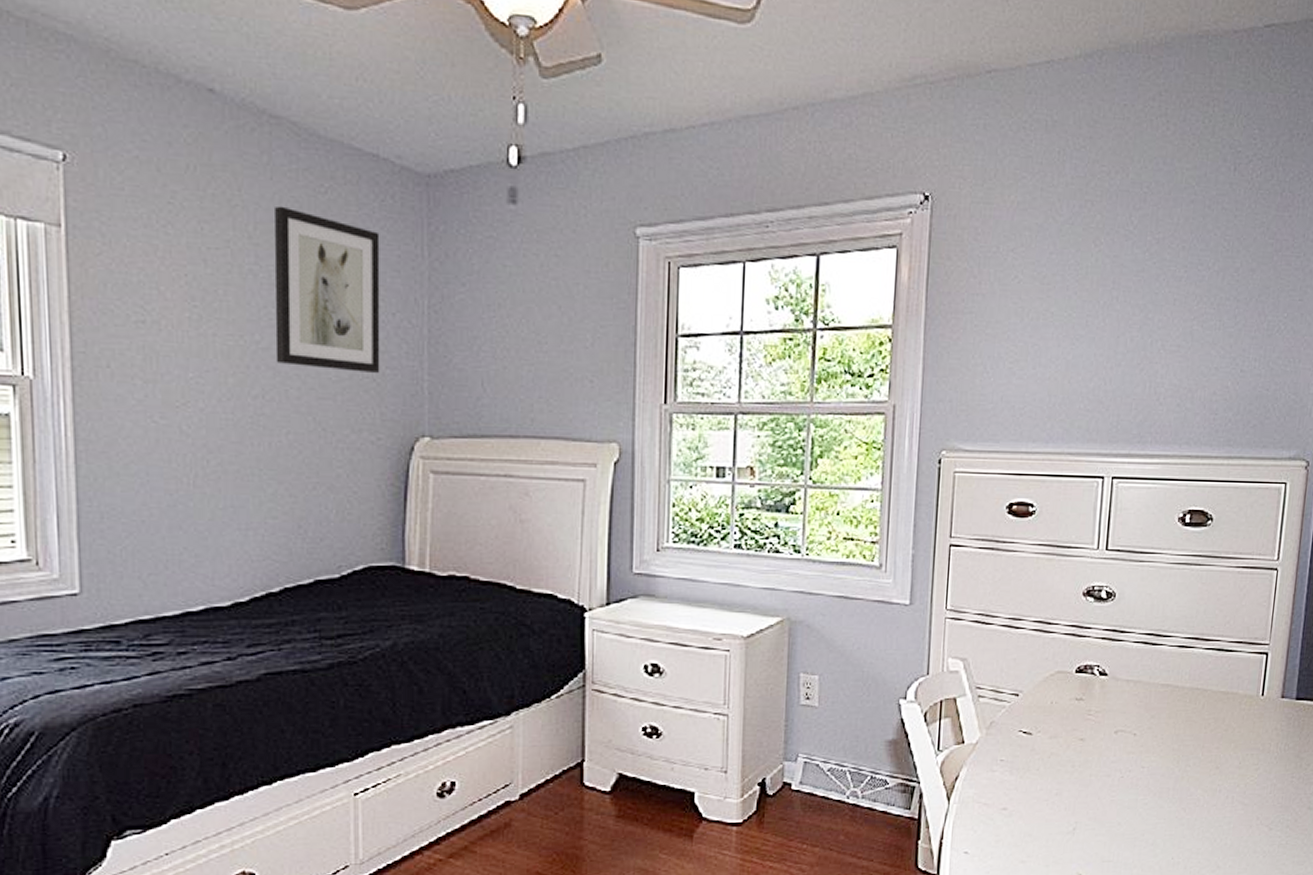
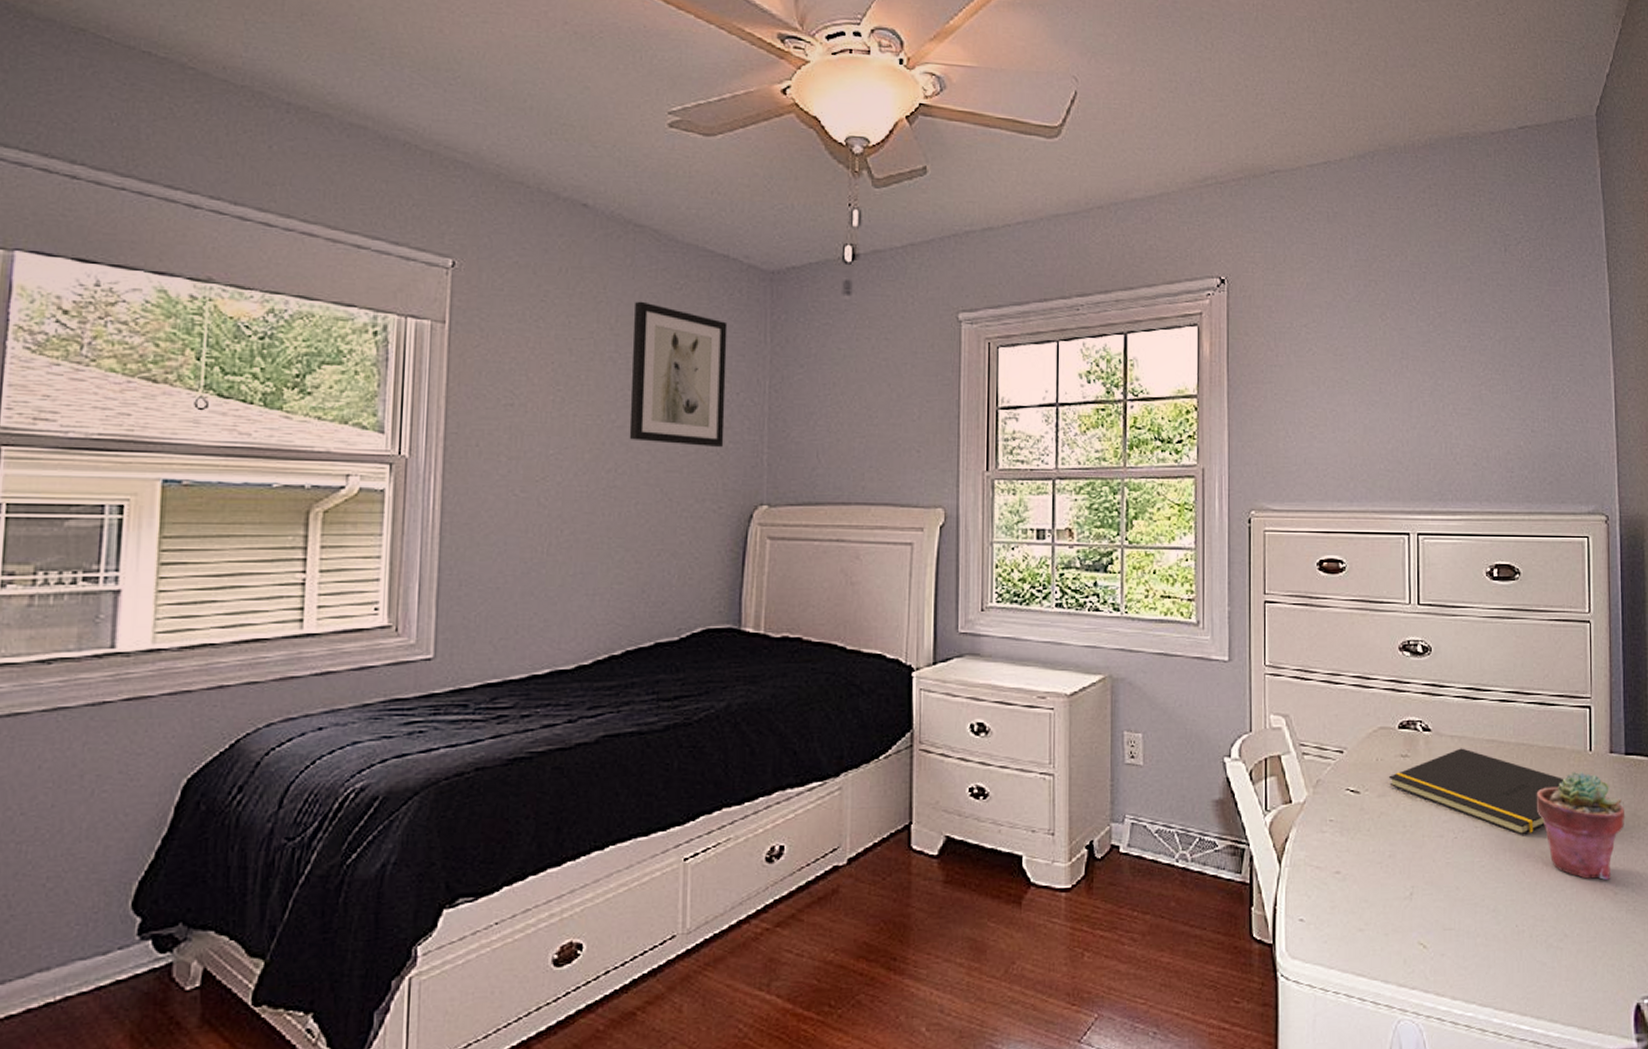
notepad: none [1061,692,1233,776] -> present [1388,748,1563,836]
potted succulent: none [1203,714,1289,817] -> present [1536,770,1625,880]

